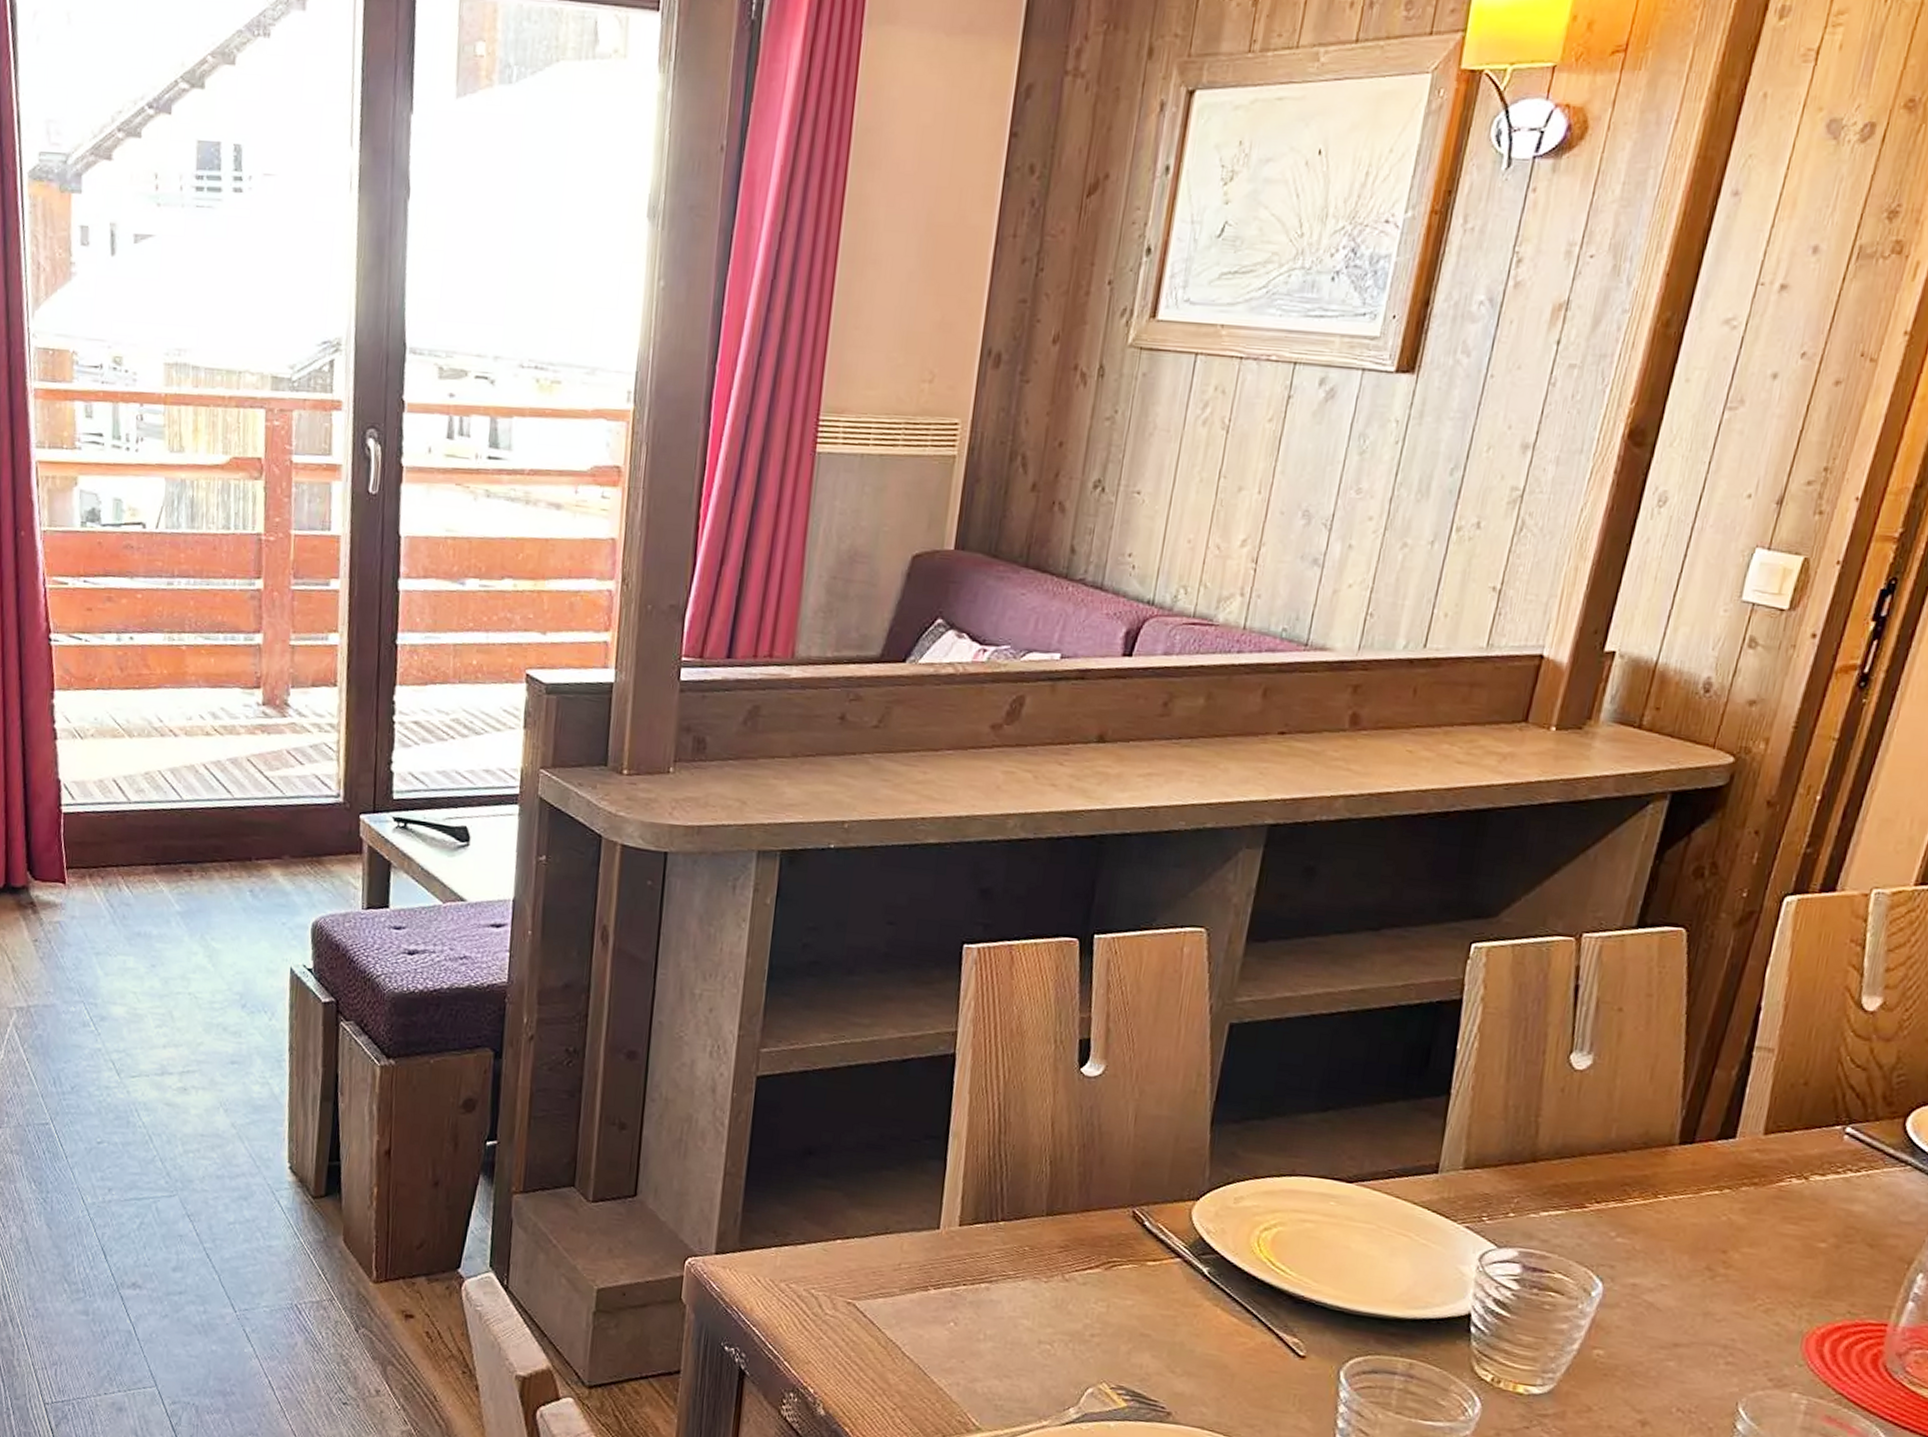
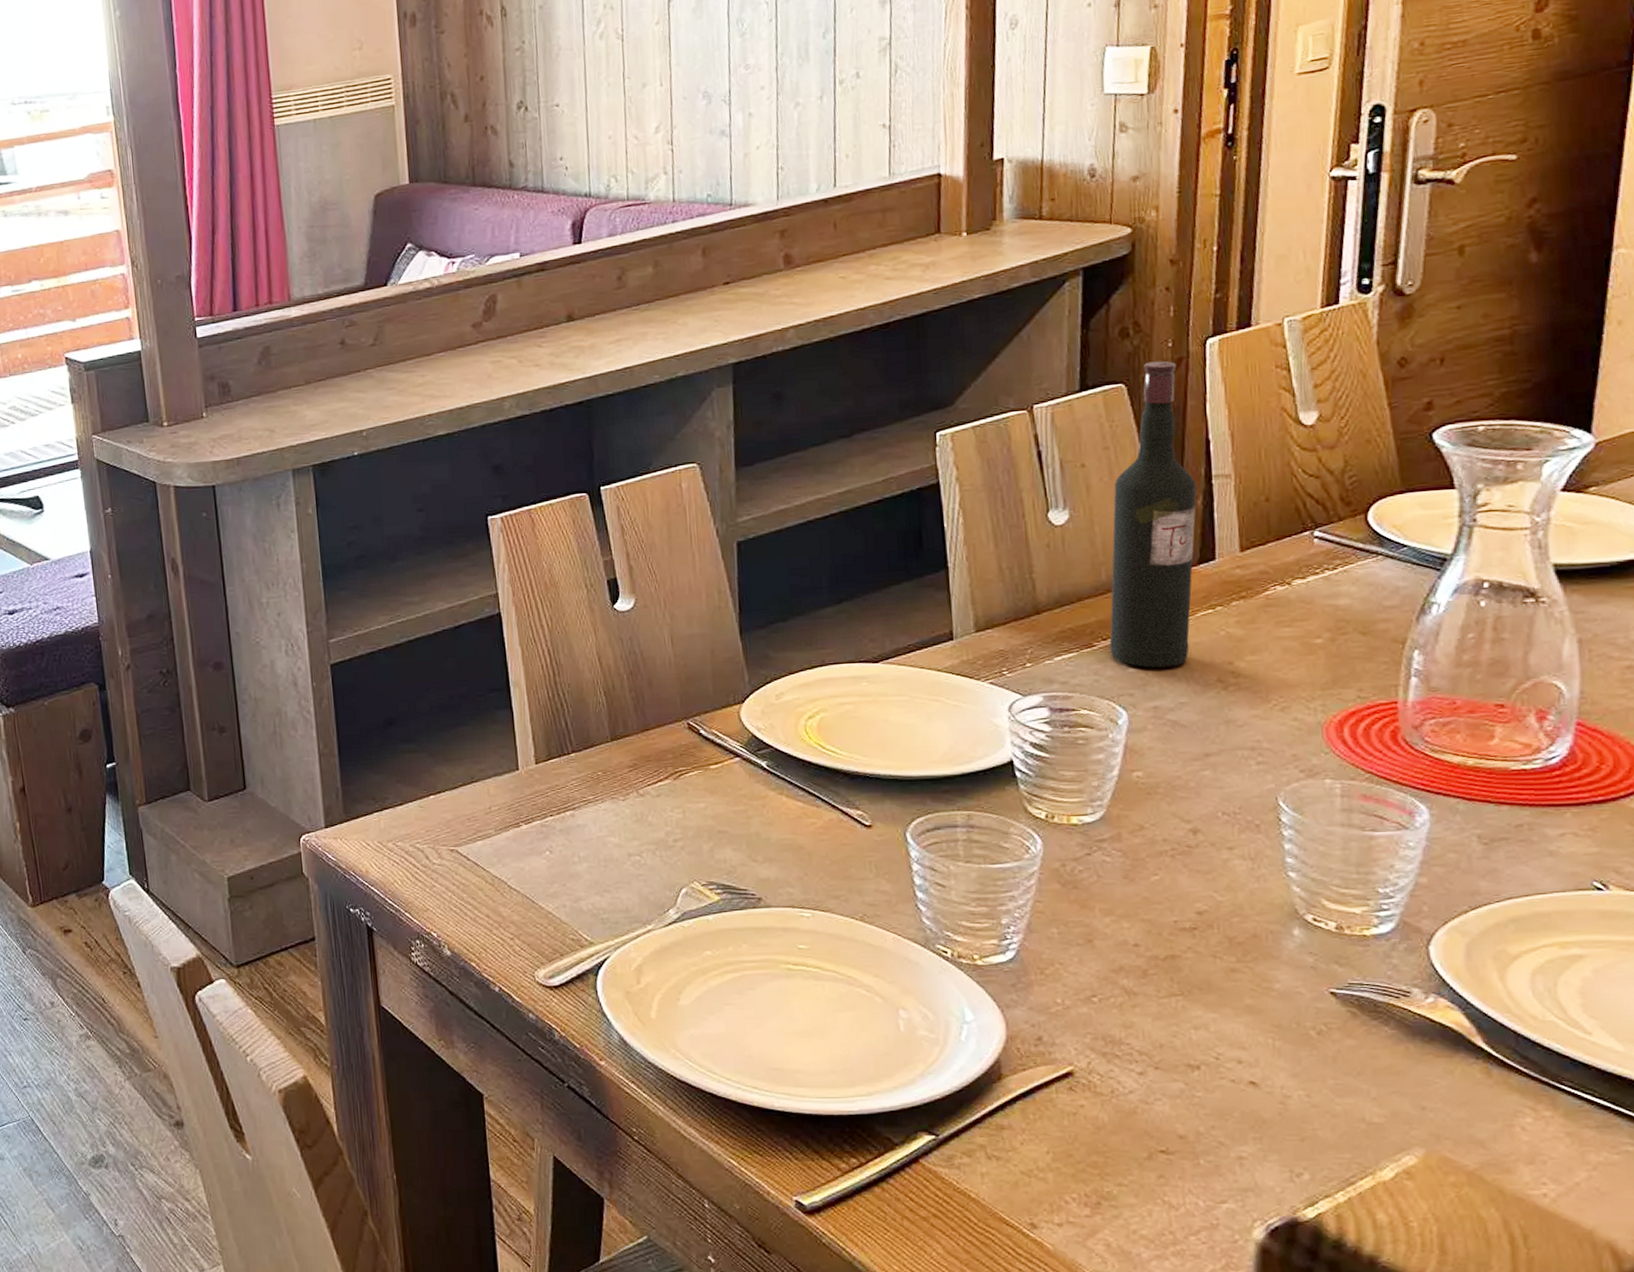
wine bottle: none [1601,909,1746,1245] -> present [1109,361,1197,668]

